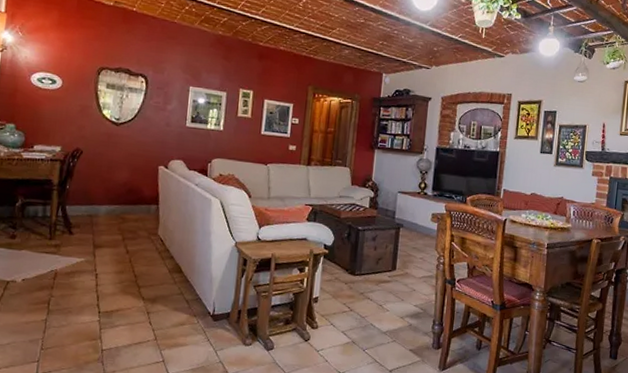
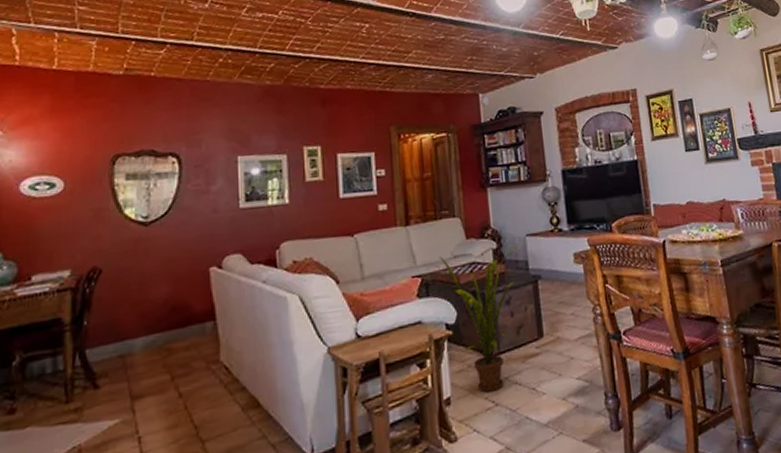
house plant: none [329,194,391,301] -> present [440,246,519,393]

